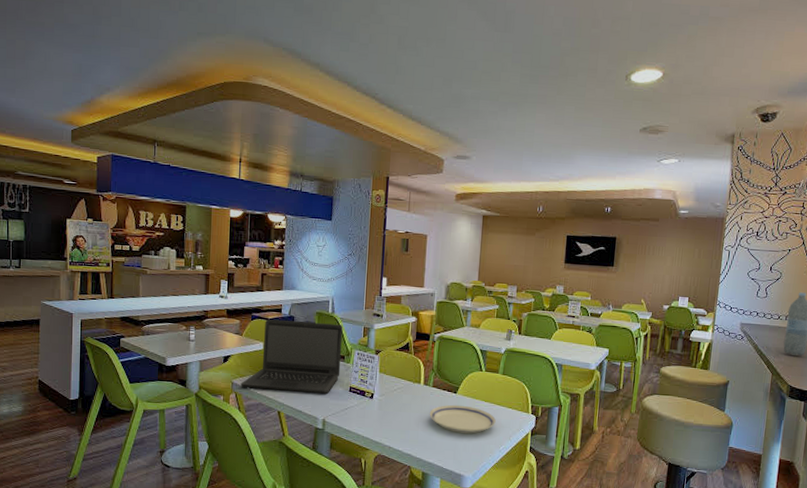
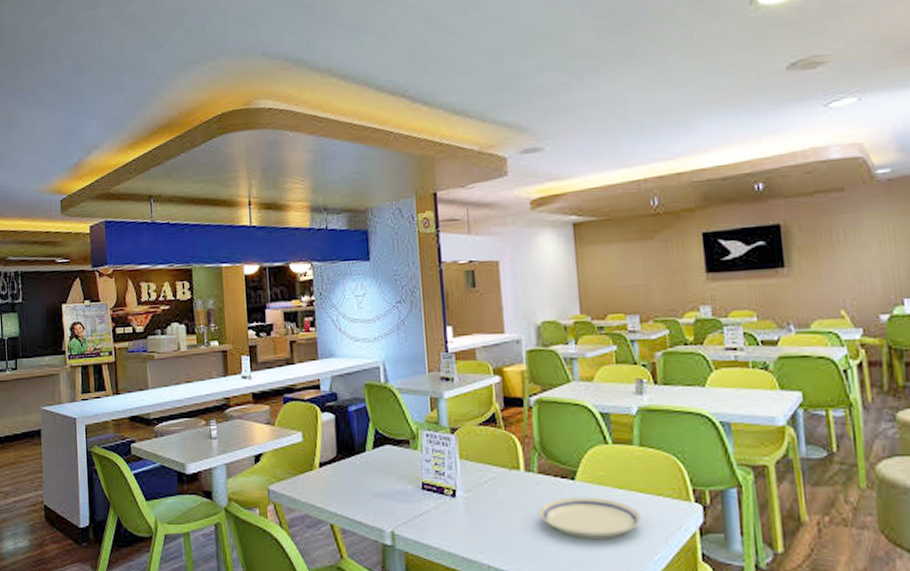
laptop: present [240,319,343,394] -> none [279,397,407,496]

